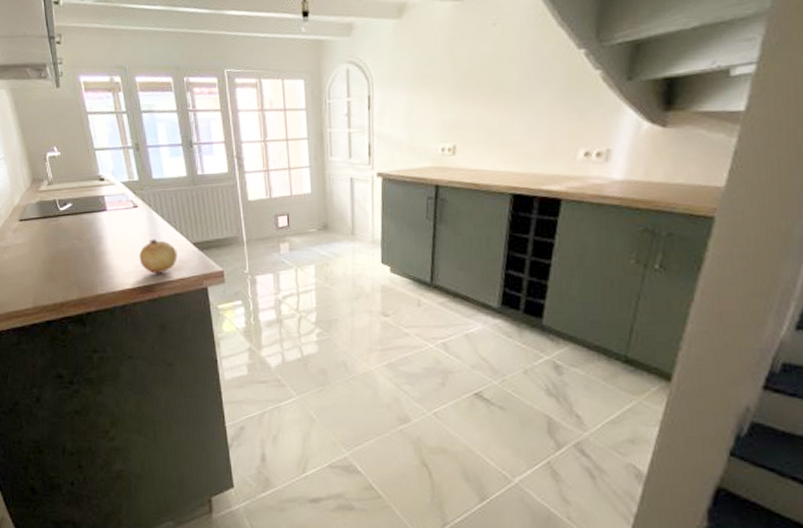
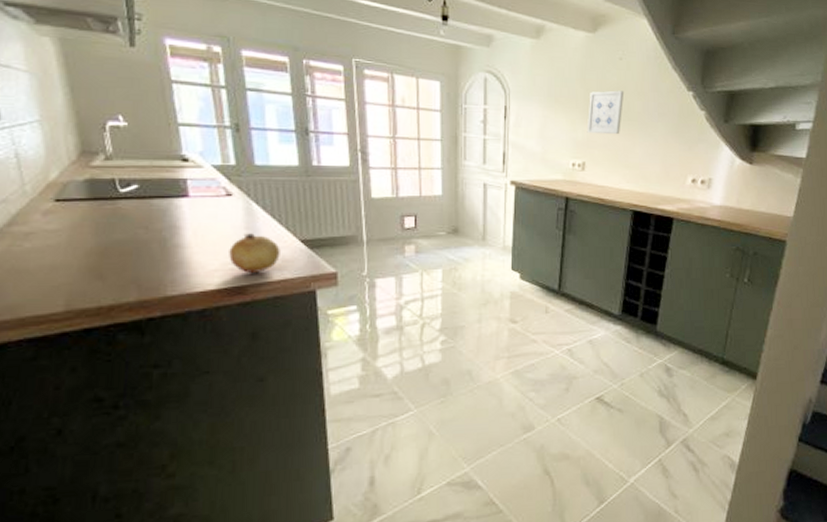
wall art: none [456,60,499,114] -> present [586,90,625,135]

